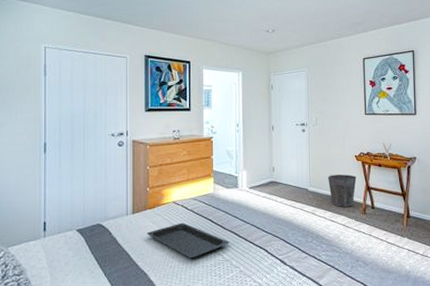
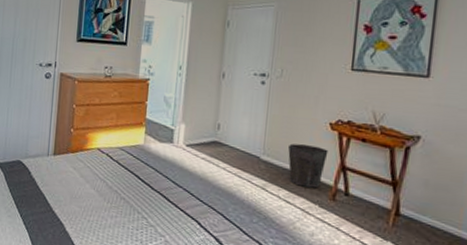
serving tray: present [146,222,230,259] -> none [66,173,157,217]

